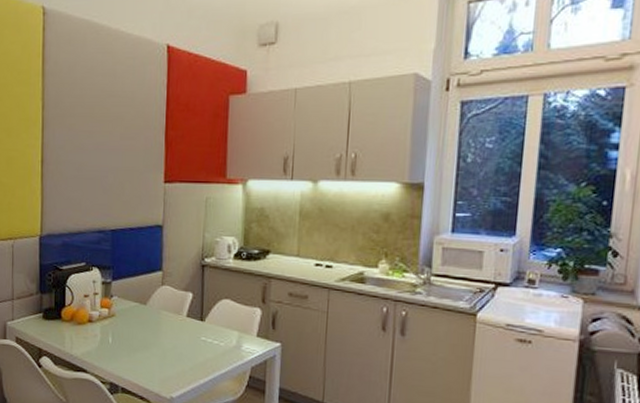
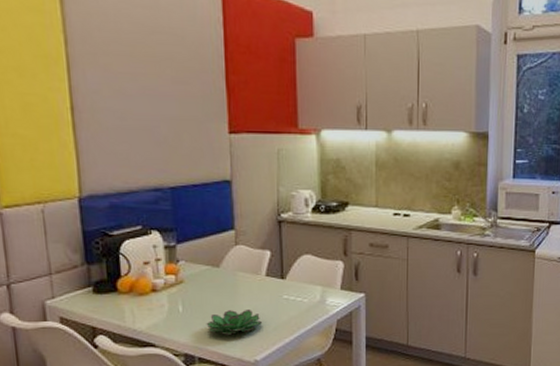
succulent plant: none [130,346,181,370] -> present [206,308,263,335]

